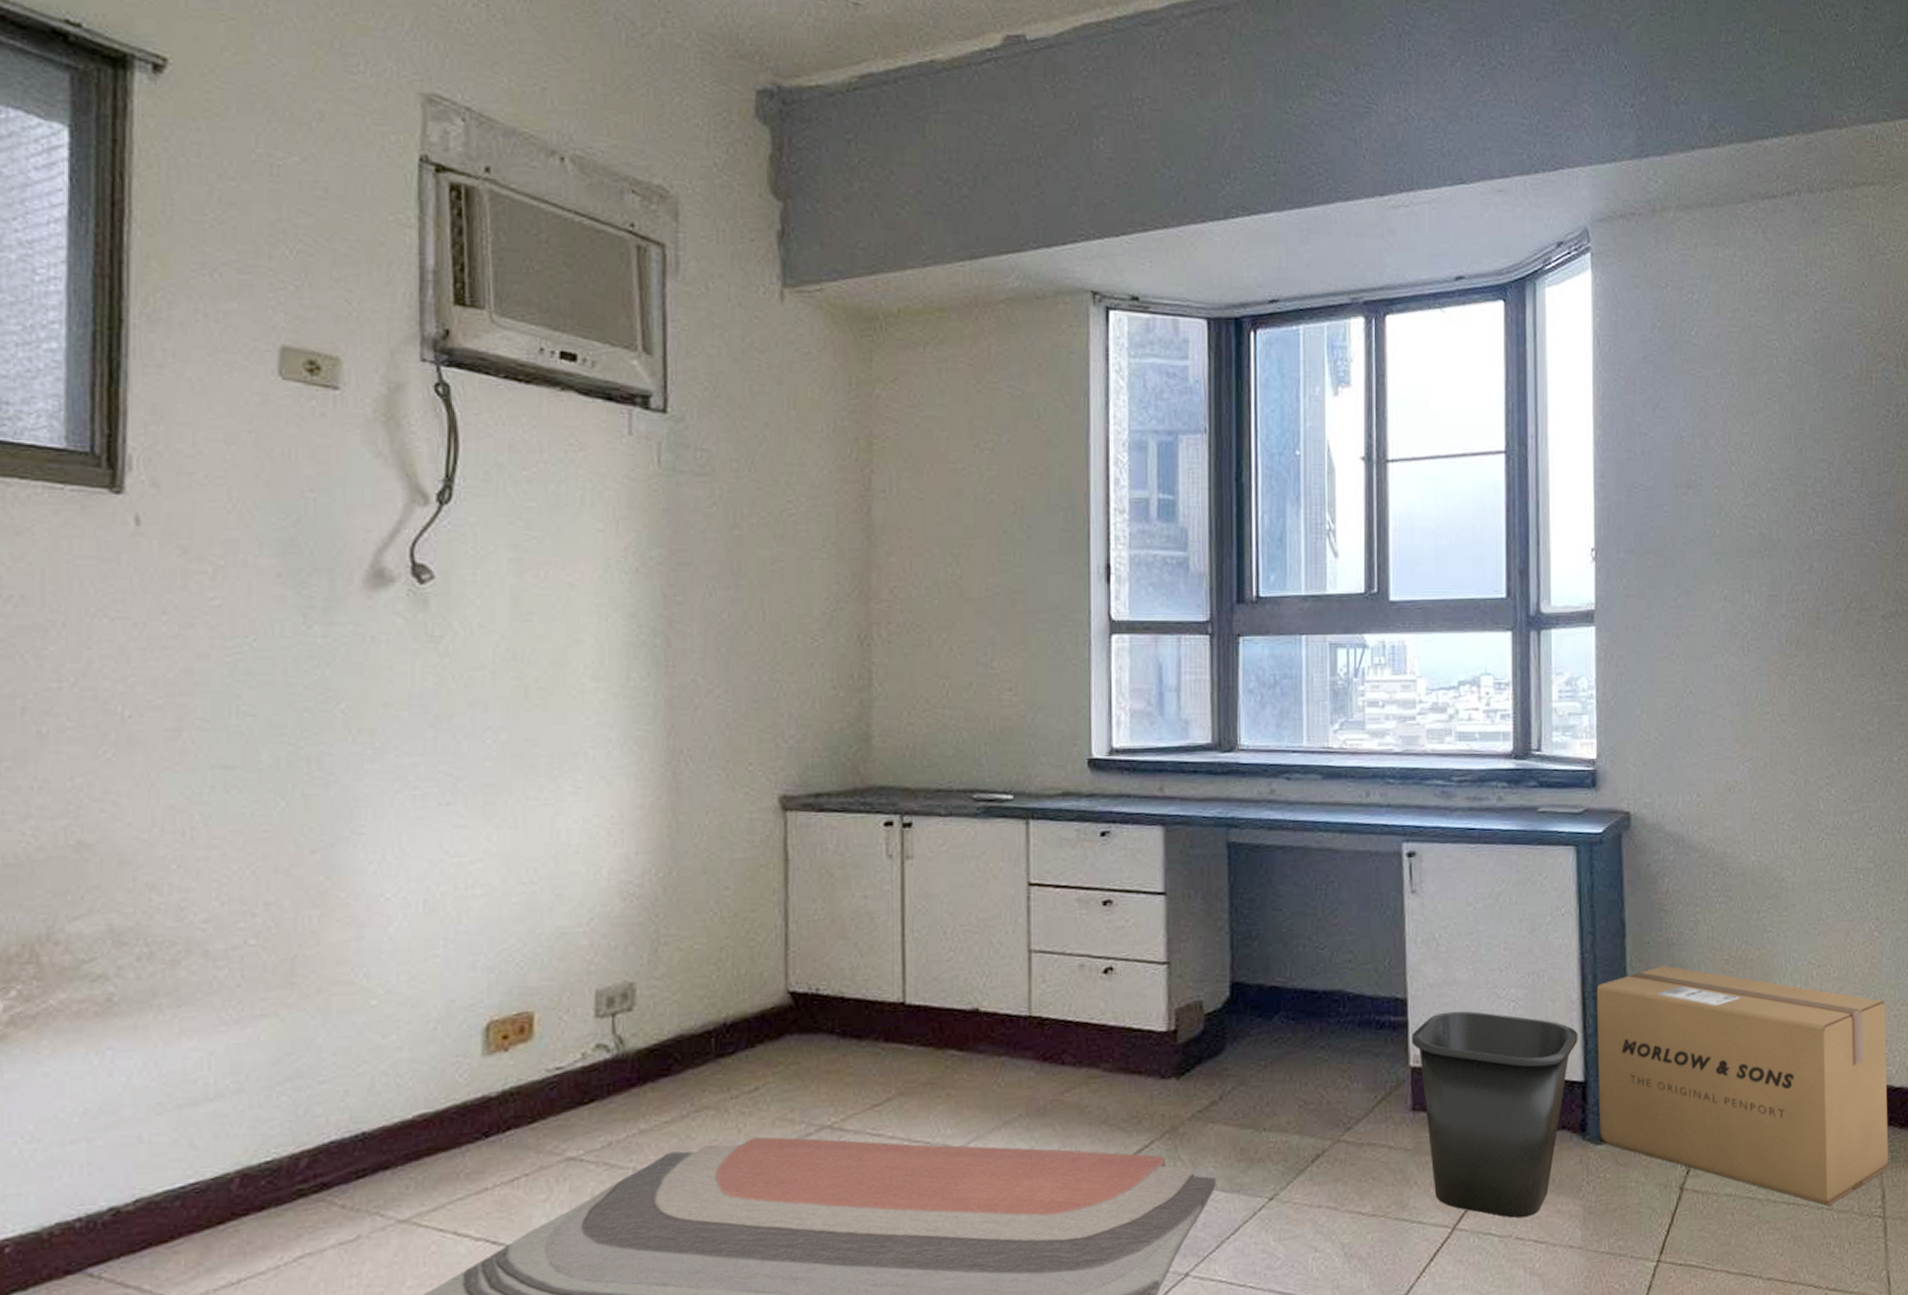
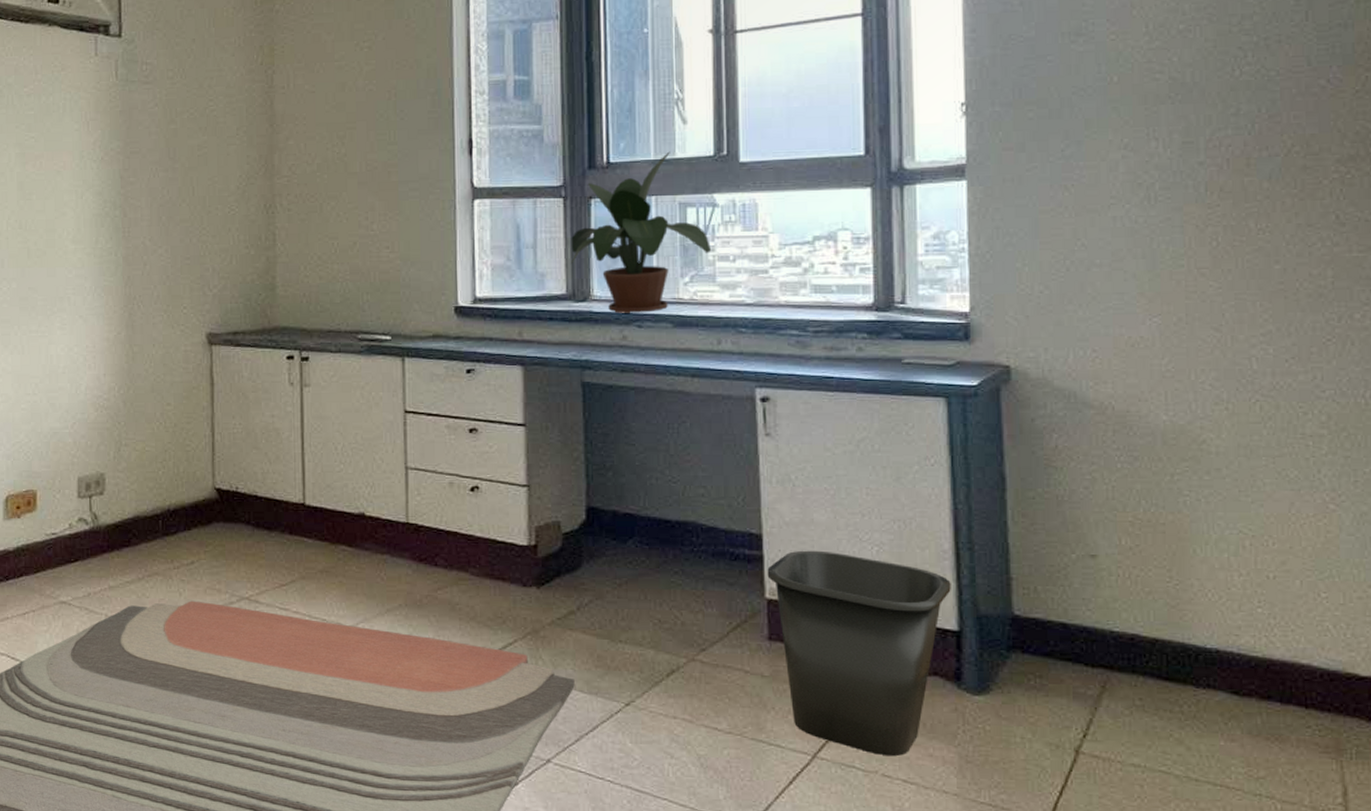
potted plant: none [1217,586,1360,764] -> present [571,151,711,313]
box: present [1596,965,1888,1206] -> none [972,523,1352,794]

